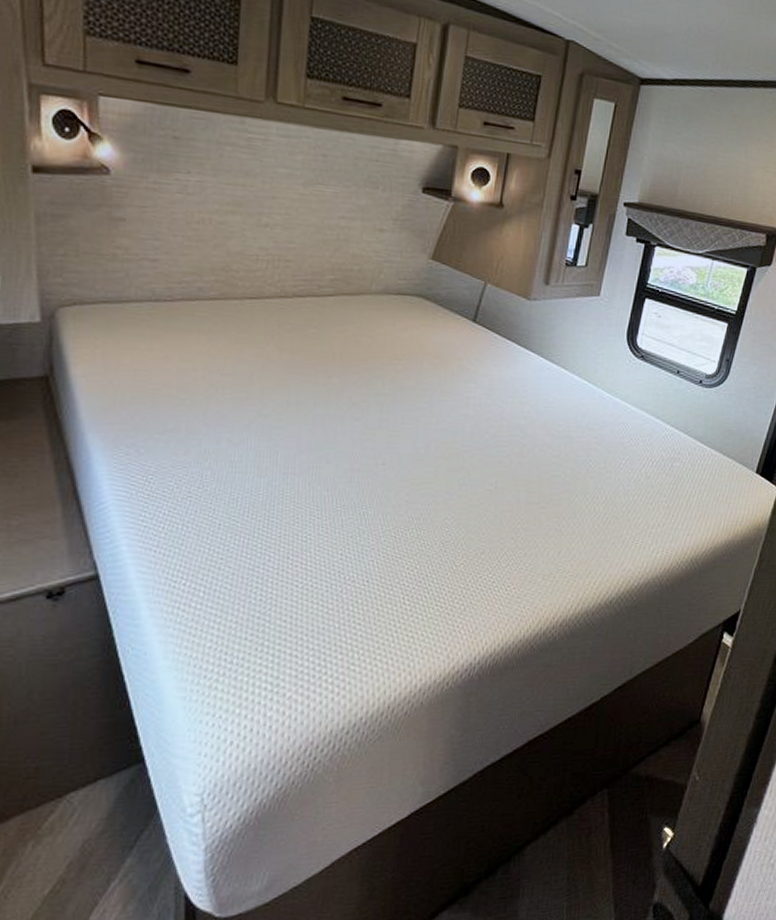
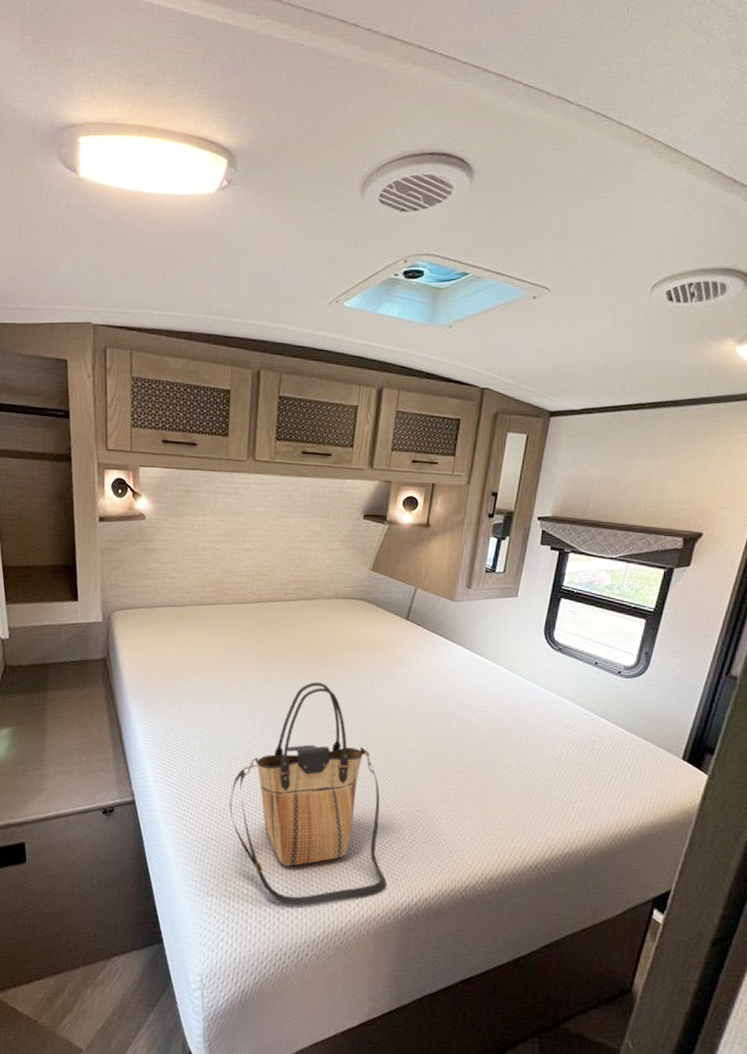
tote bag: none [240,401,445,686] -> present [229,681,387,906]

